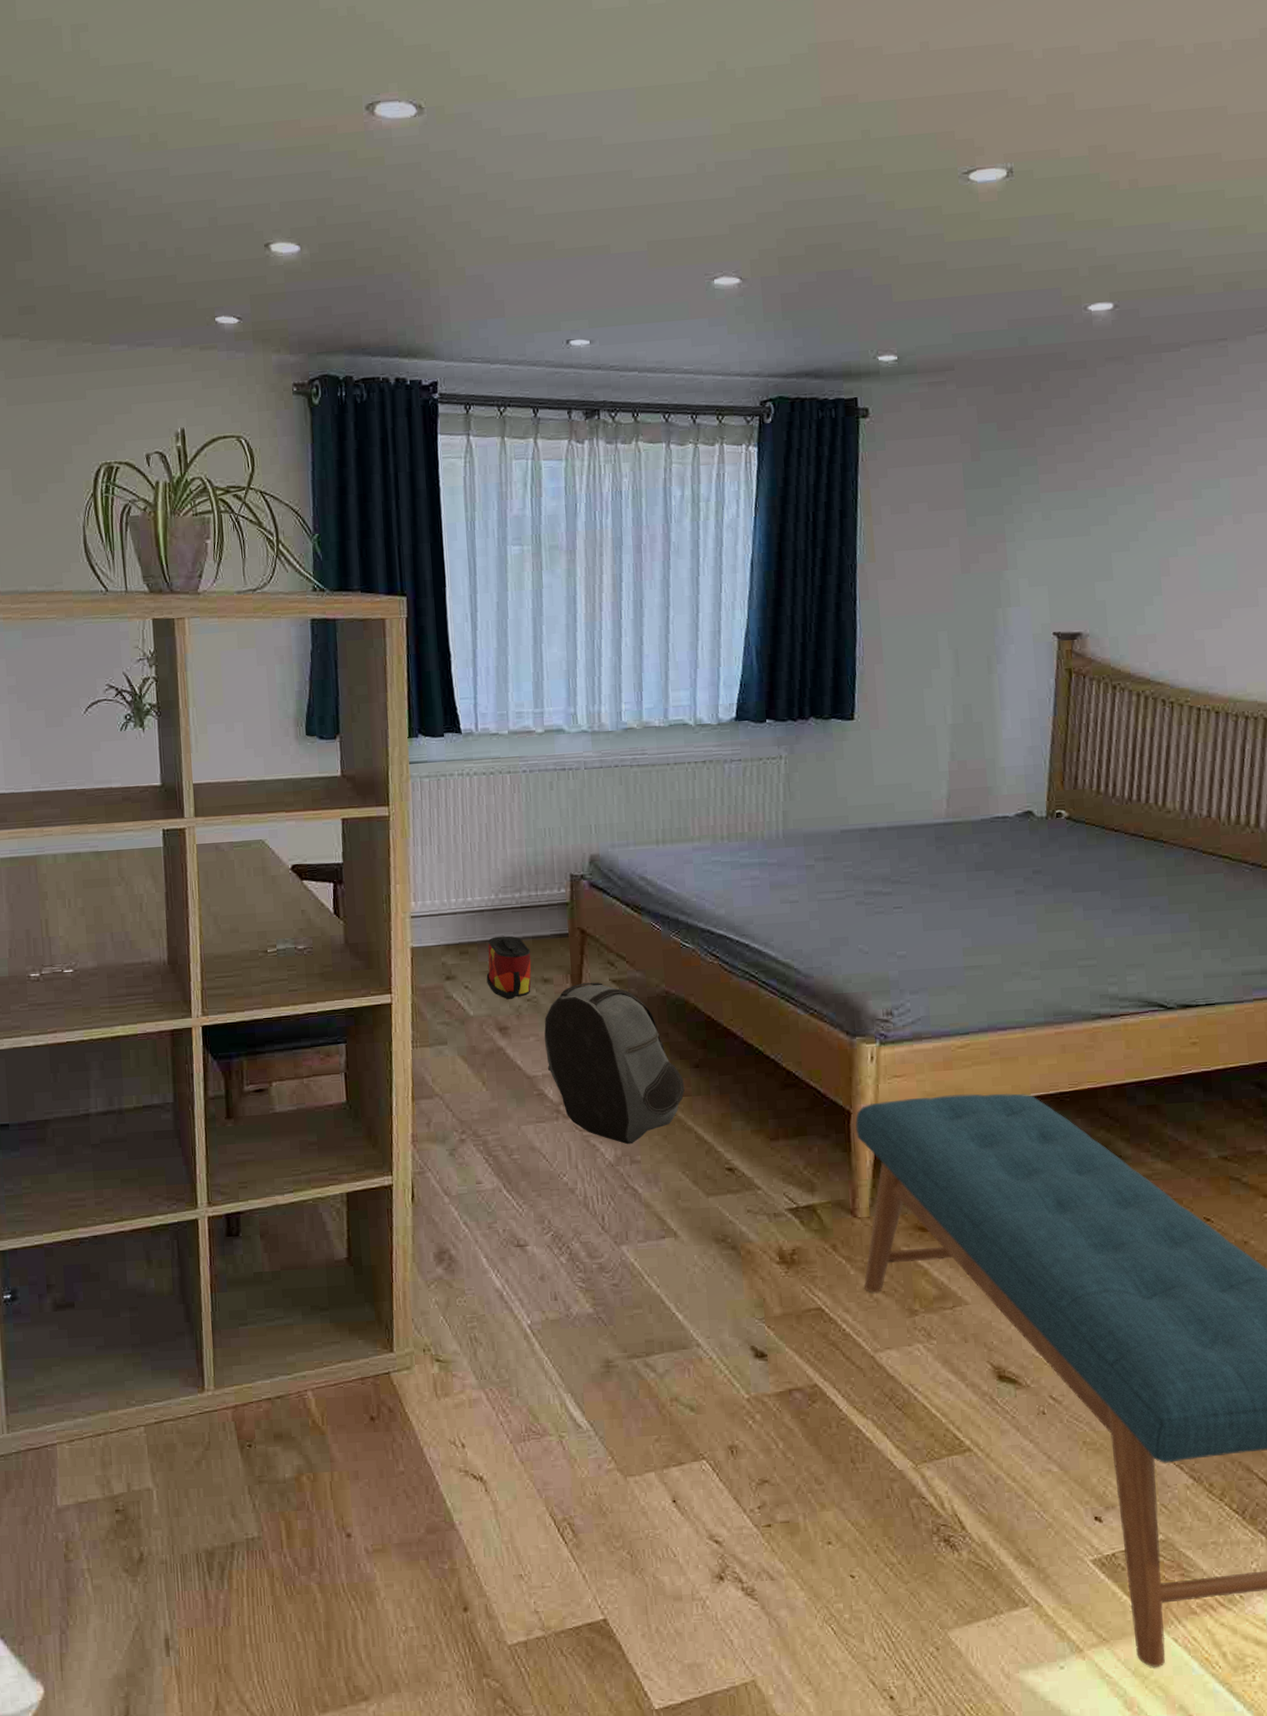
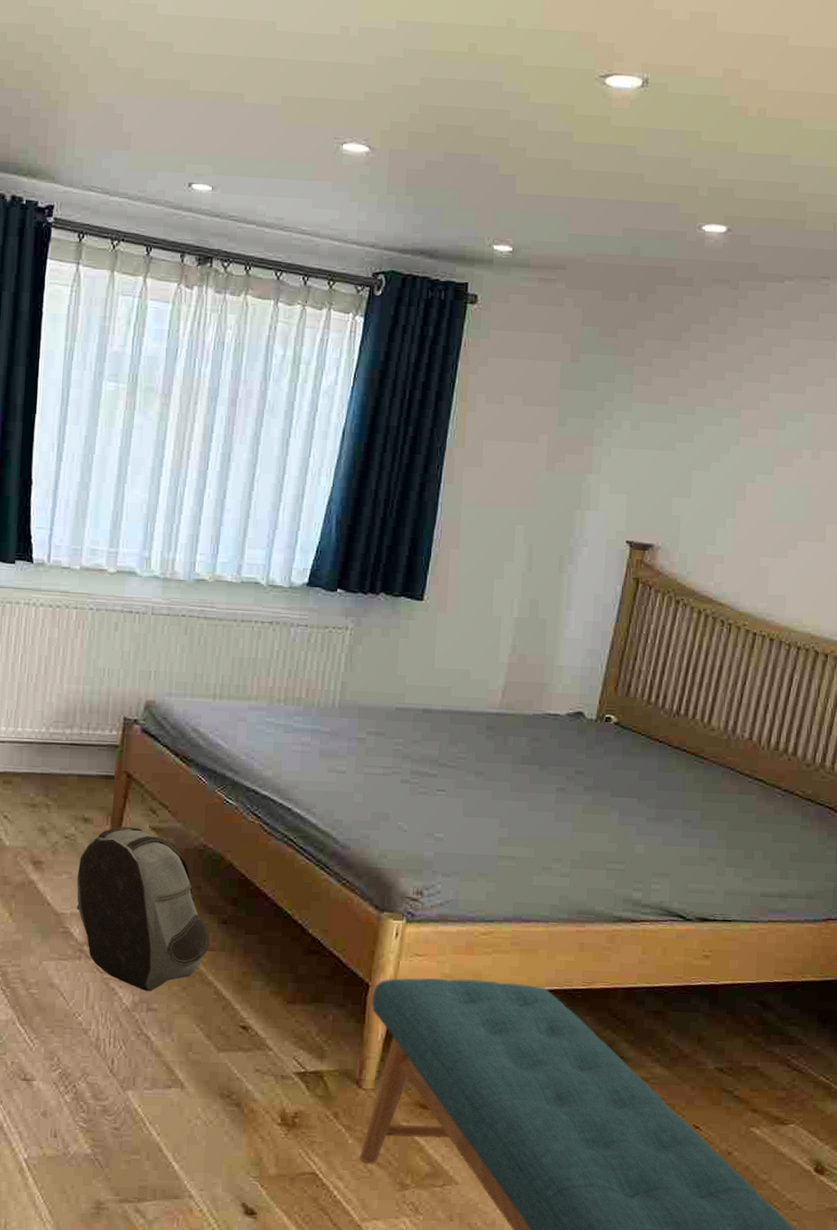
bag: present [486,936,531,999] -> none [27,770,75,834]

